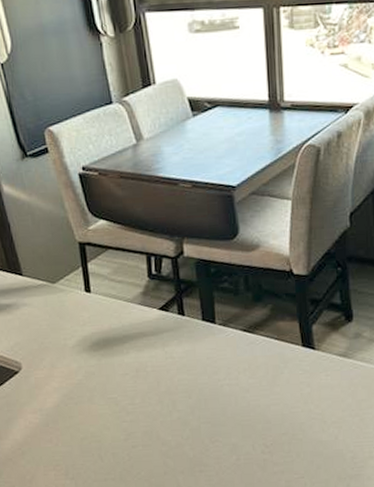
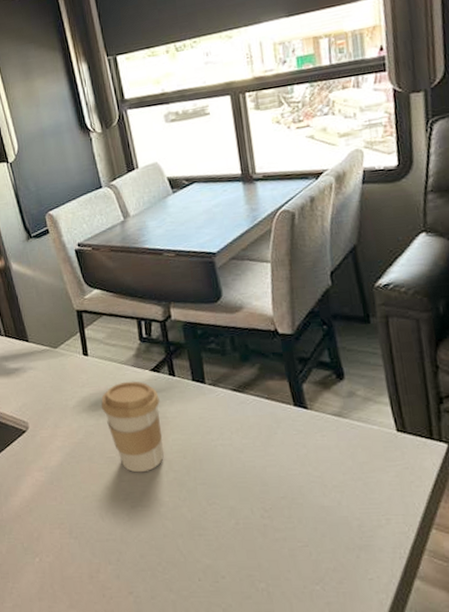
coffee cup: none [104,320,169,413] -> present [101,381,165,473]

